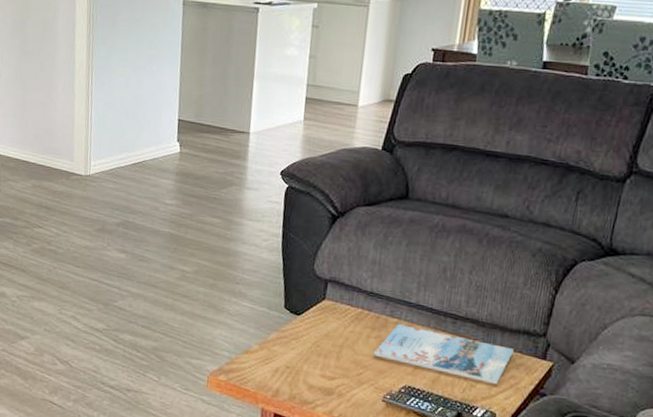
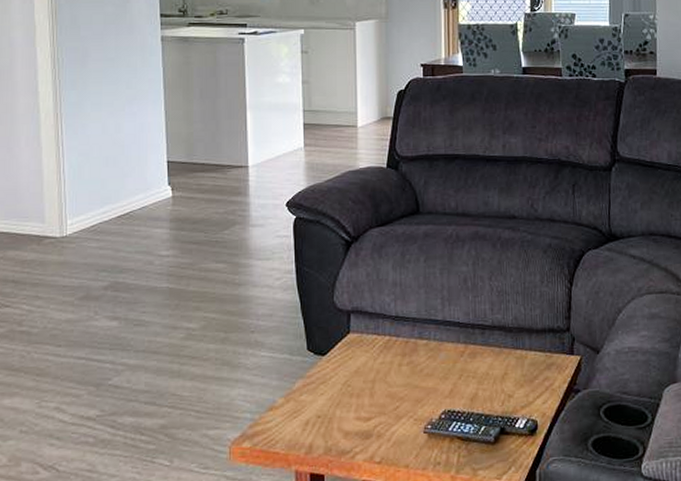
magazine: present [373,324,514,385] -> none [407,345,543,391]

